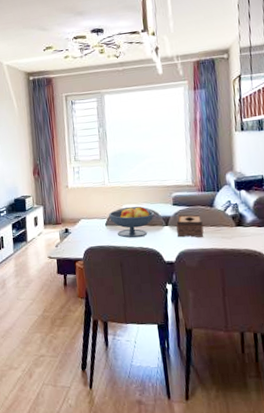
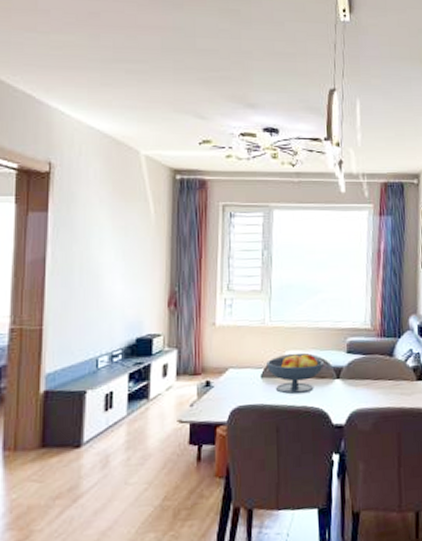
tissue box: present [176,214,204,238] -> none [348,364,381,394]

